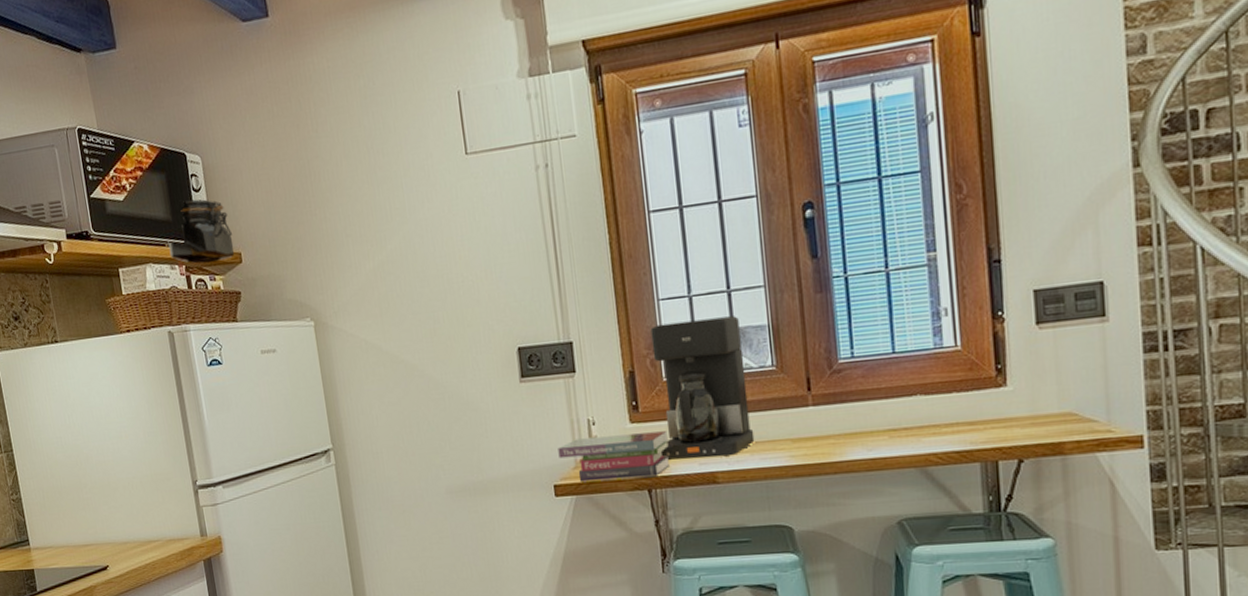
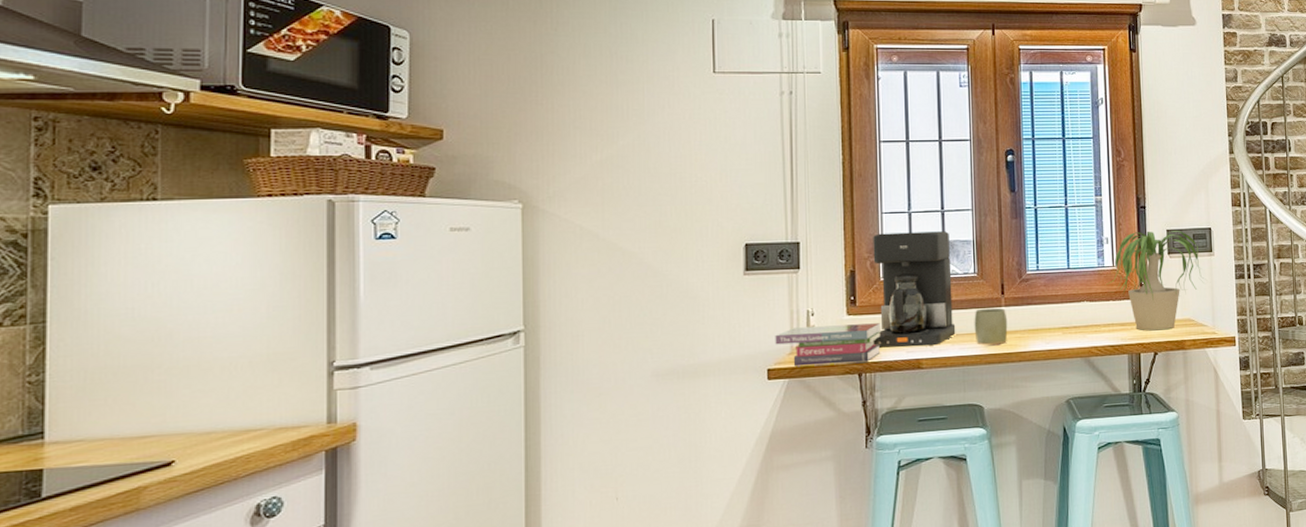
jar: present [167,199,235,264] -> none [347,71,435,136]
mug: none [775,408,818,455] -> present [974,308,1008,345]
potted plant: none [943,289,1093,431] -> present [1104,231,1204,331]

